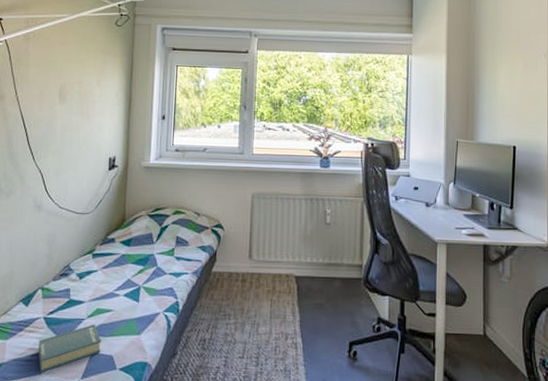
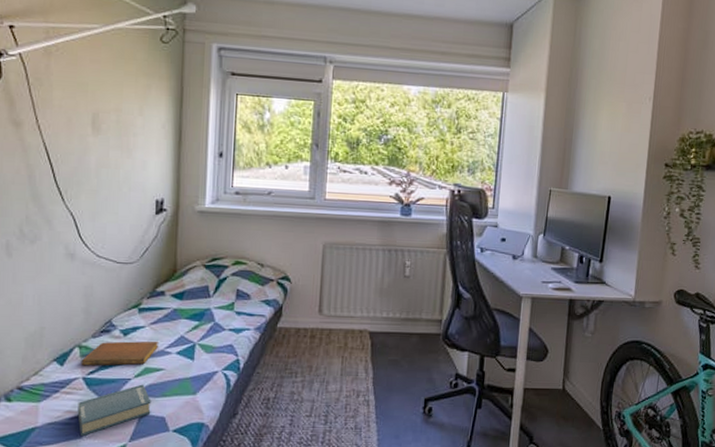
notebook: none [42,283,108,307] -> present [80,341,158,366]

